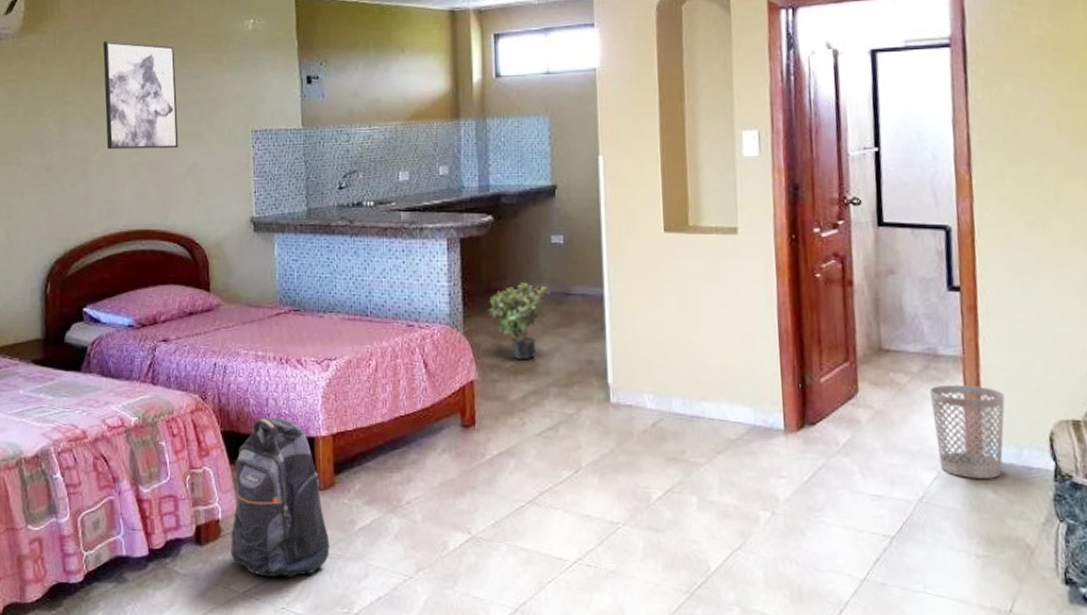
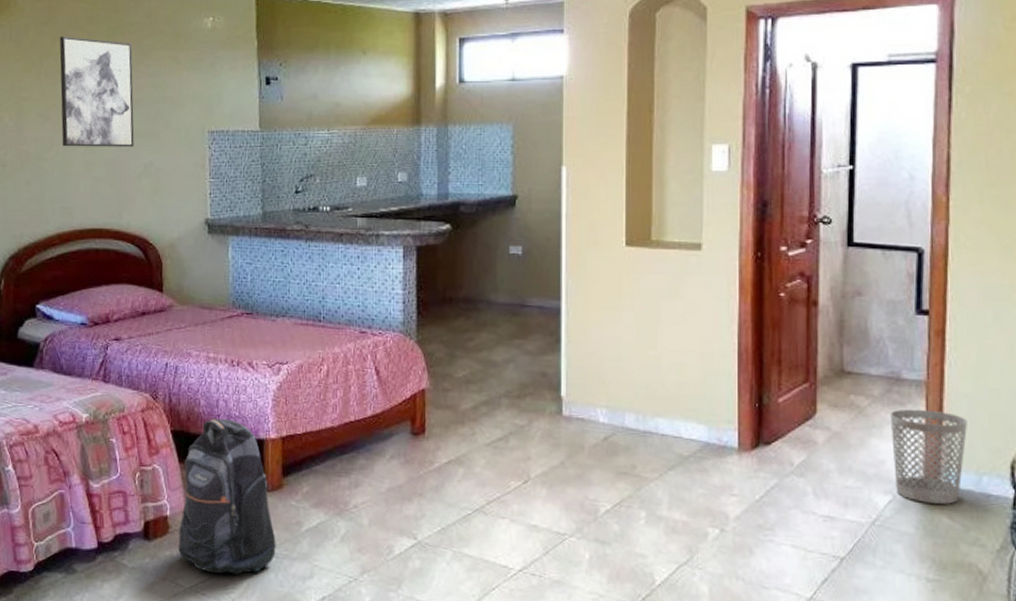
potted plant: present [488,282,550,359] -> none [442,293,506,370]

